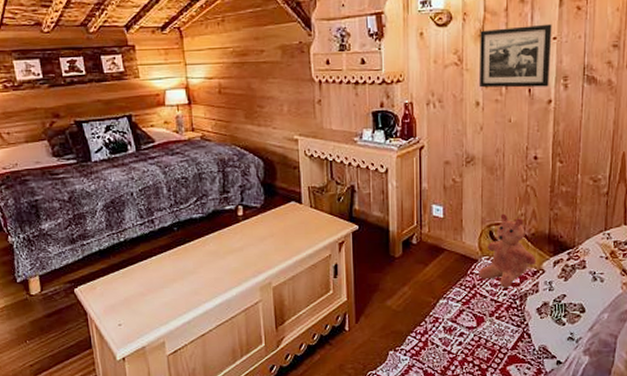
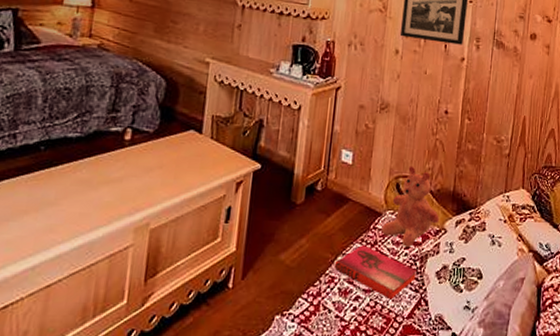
hardback book: none [437,289,518,335] -> present [334,245,418,300]

